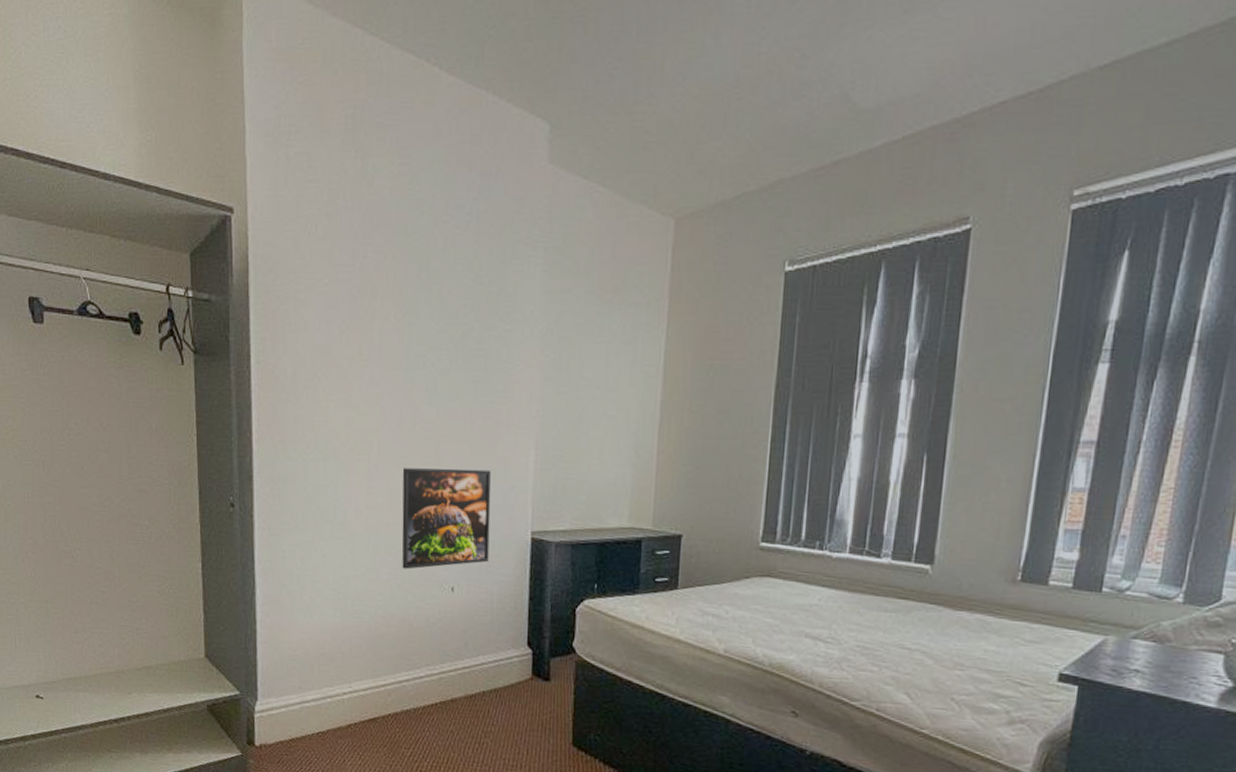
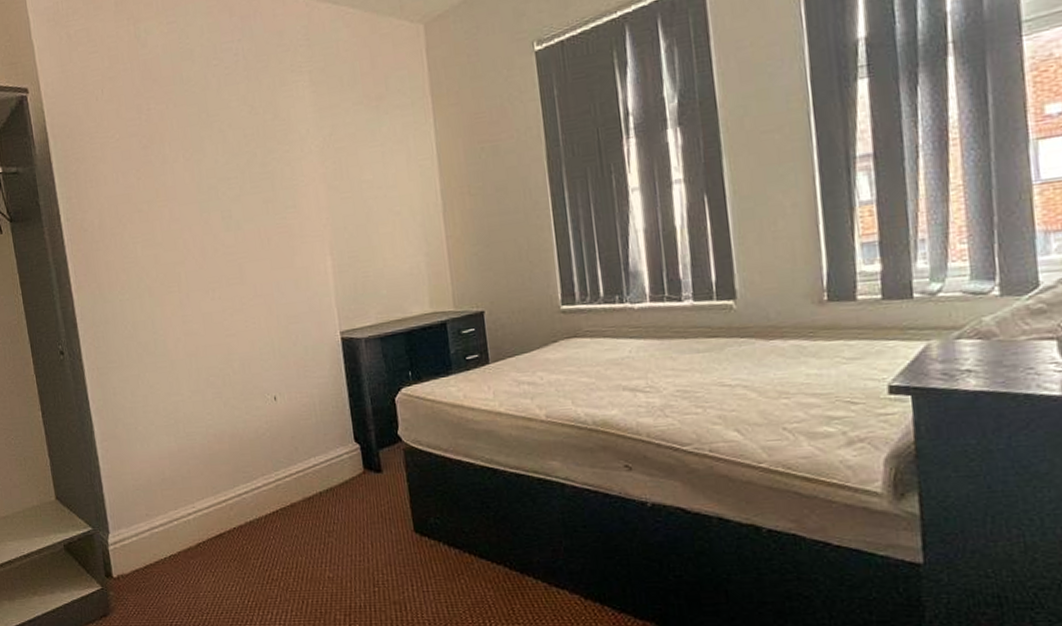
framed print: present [401,468,491,570] -> none [211,281,305,387]

